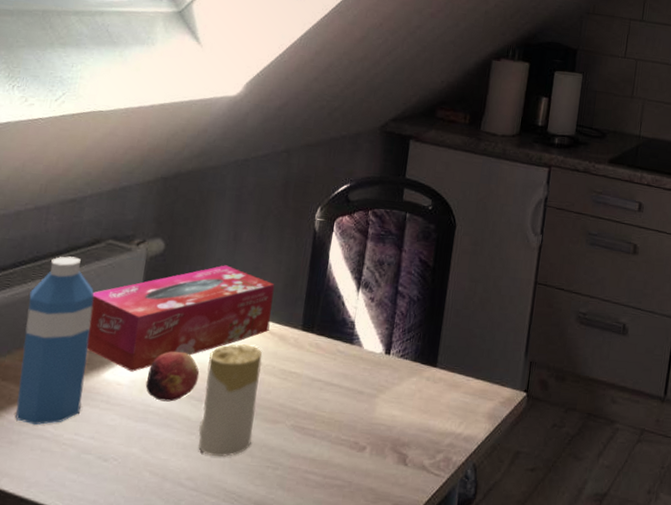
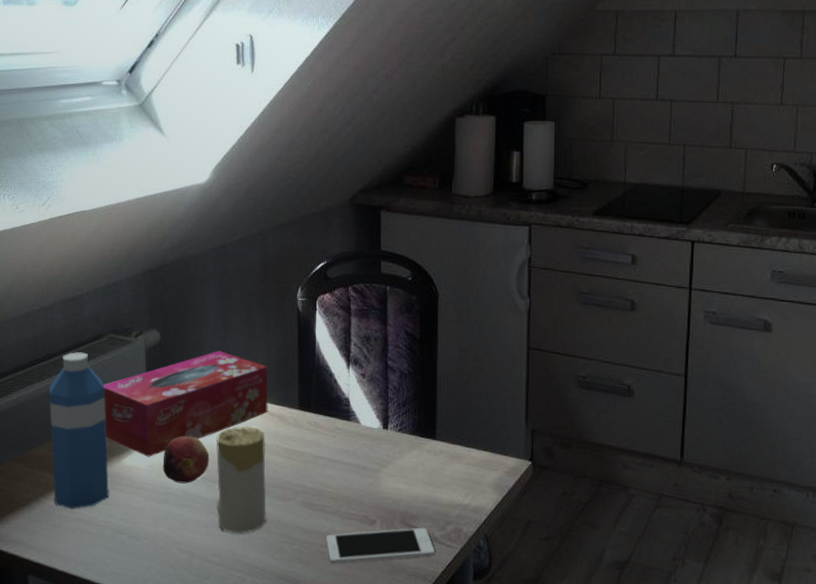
cell phone: none [311,455,422,491] -> present [326,527,435,564]

